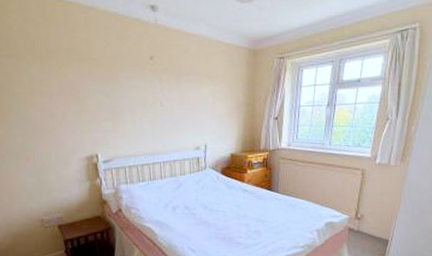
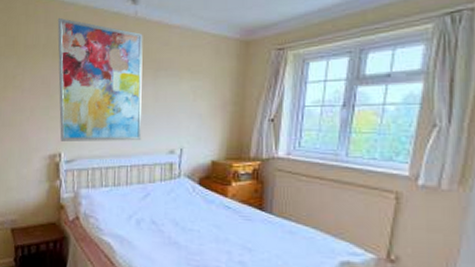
wall art: none [78,21,171,143] -> present [57,17,143,141]

